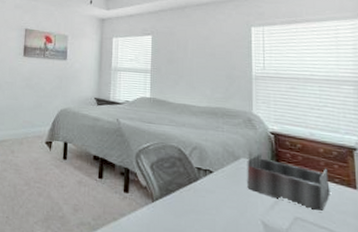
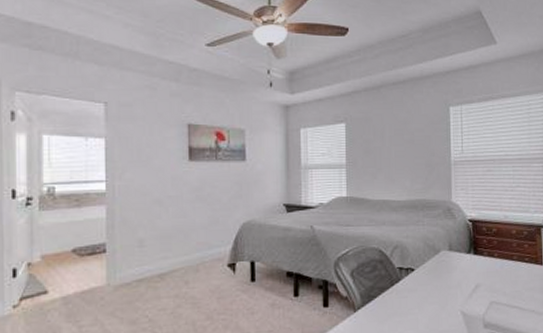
desk organizer: present [247,153,330,213] -> none [447,242,521,294]

